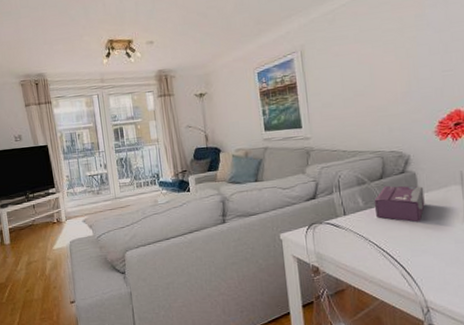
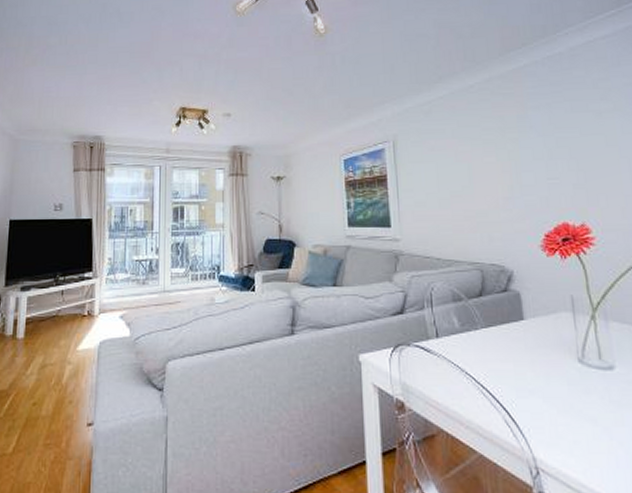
tissue box: present [374,185,425,223] -> none [472,305,531,354]

